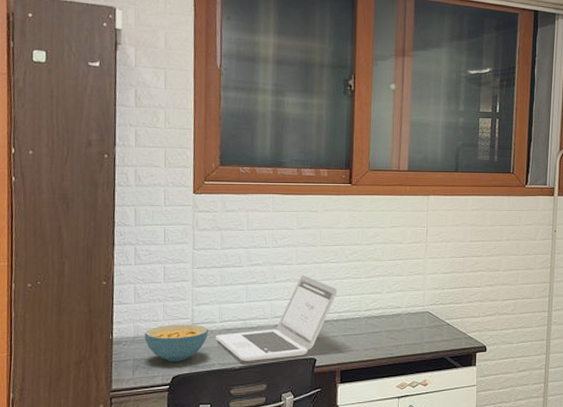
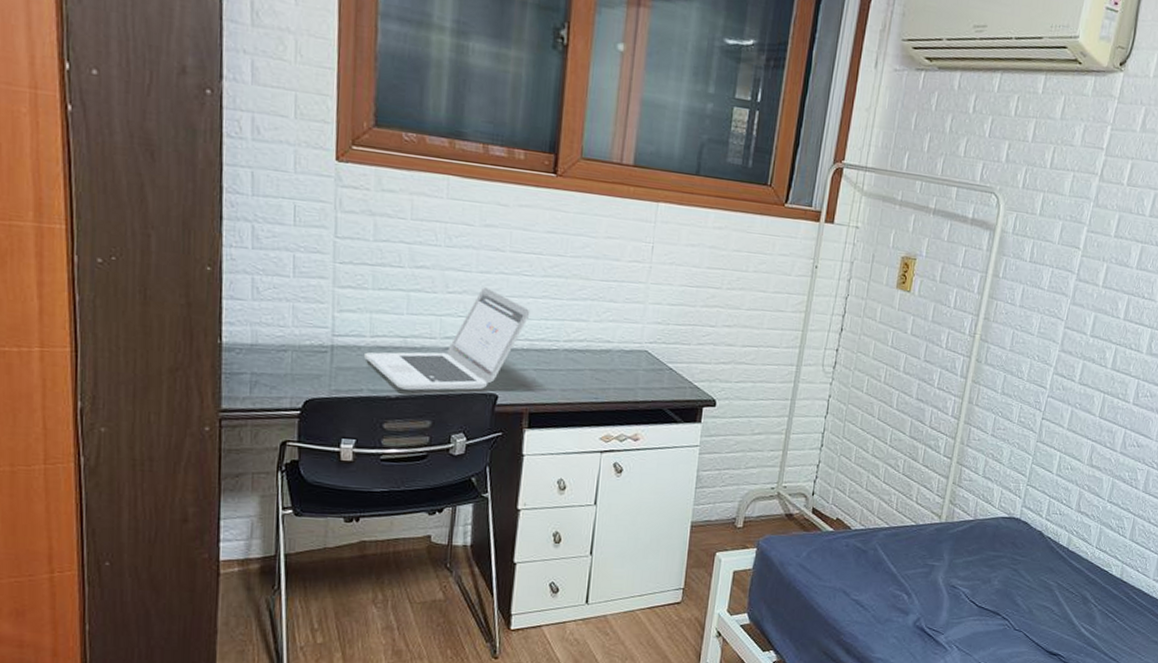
cereal bowl: present [144,324,209,362] -> none [265,333,356,382]

